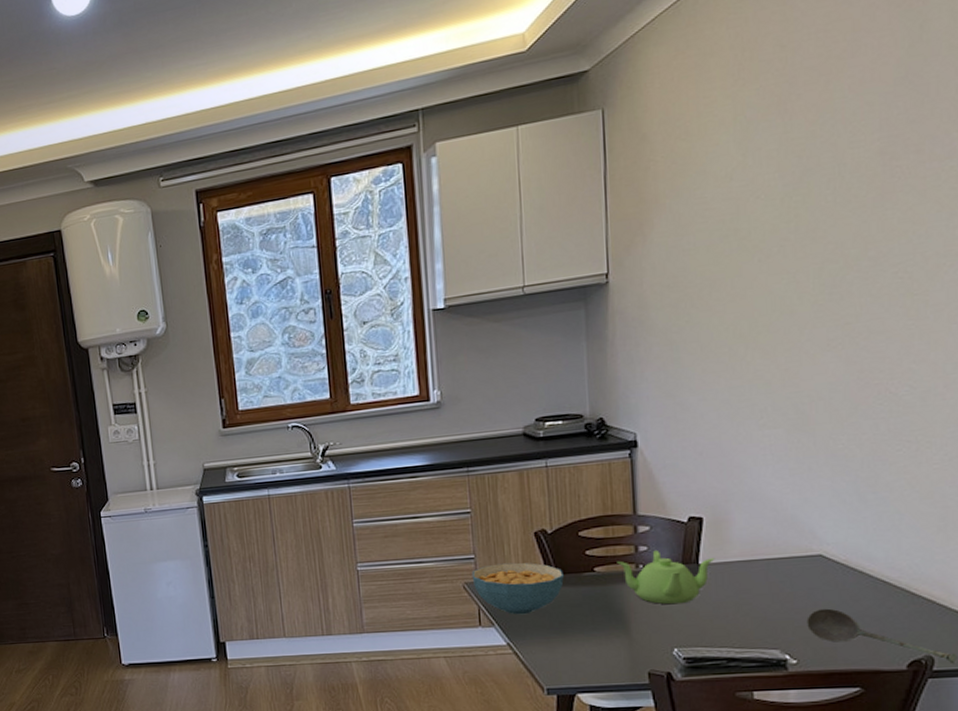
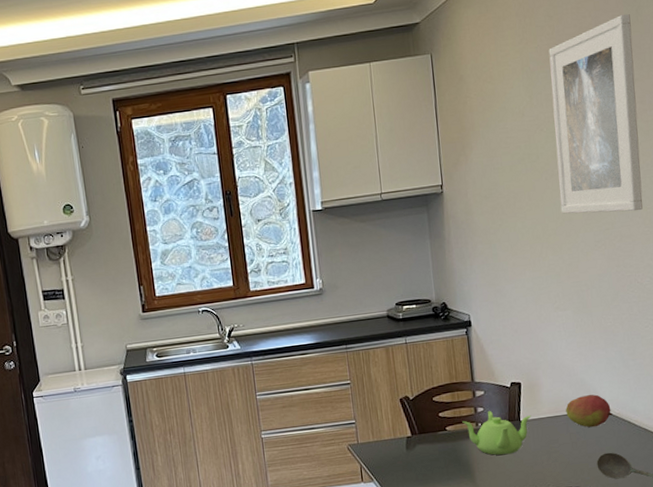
cereal bowl: present [471,562,564,615] -> none [353,425,424,471]
fruit: none [766,534,836,577] -> present [566,394,613,428]
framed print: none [776,31,910,305] -> present [548,13,643,214]

